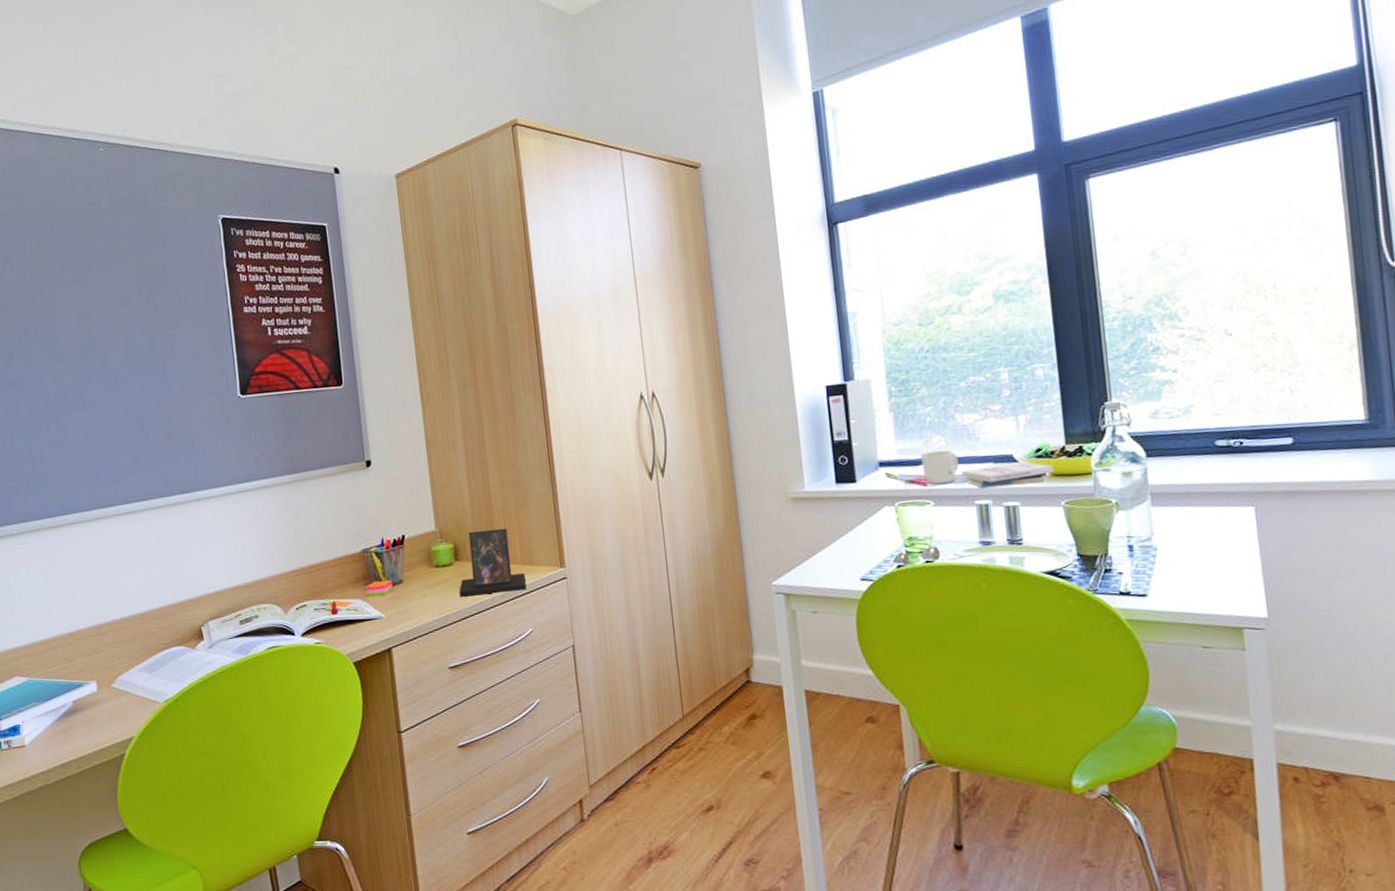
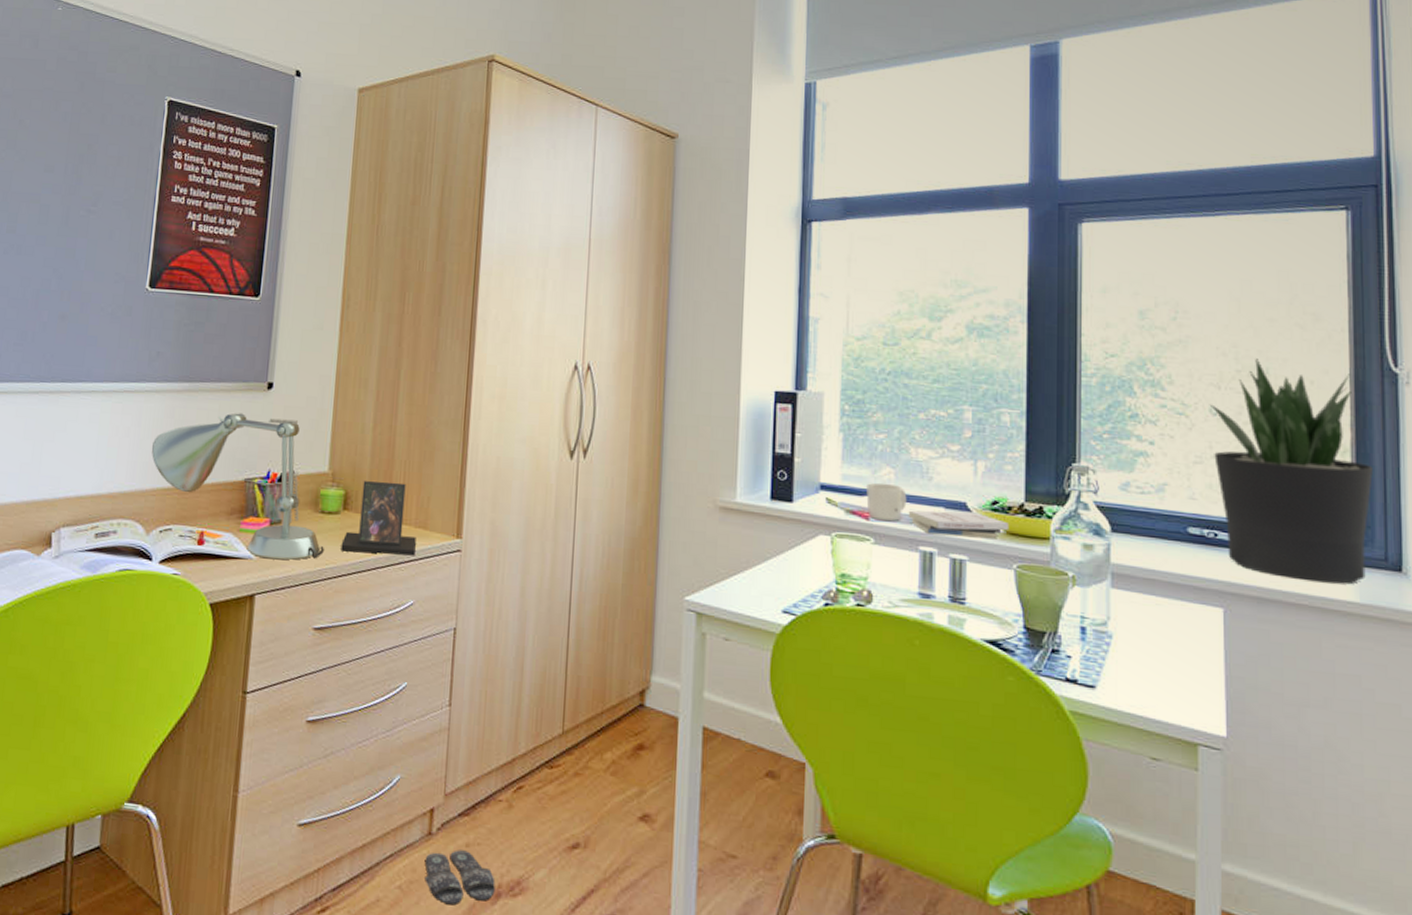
desk lamp: none [273,490,445,616] -> present [151,413,324,560]
slippers: none [581,829,647,876] -> present [424,849,495,906]
planter: none [1224,275,1380,470] -> present [1209,358,1373,584]

